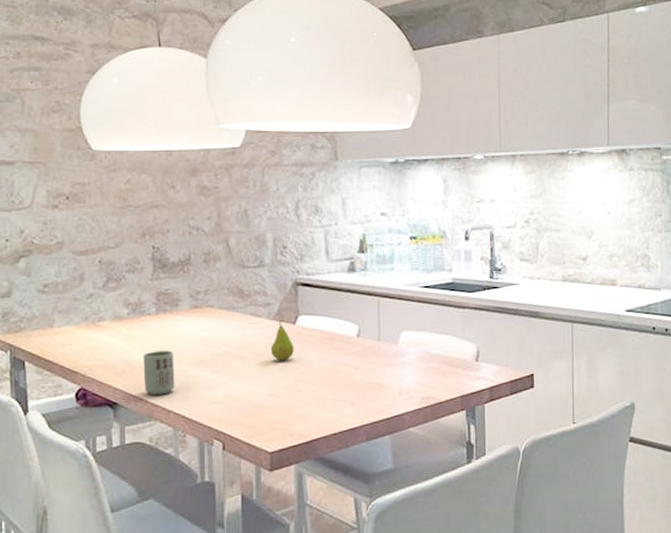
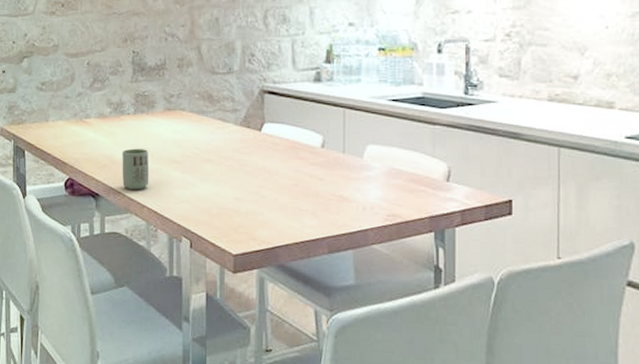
fruit: present [271,320,294,361] -> none [237,126,259,167]

